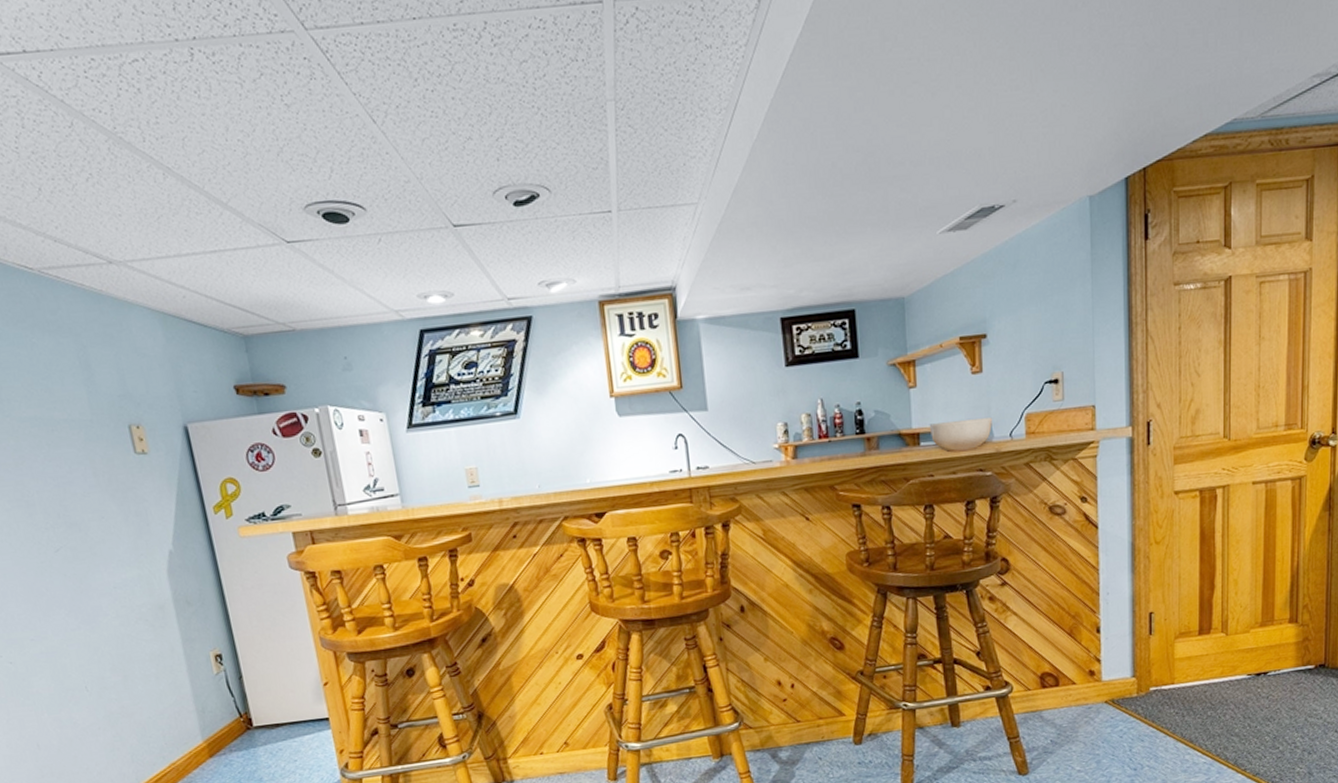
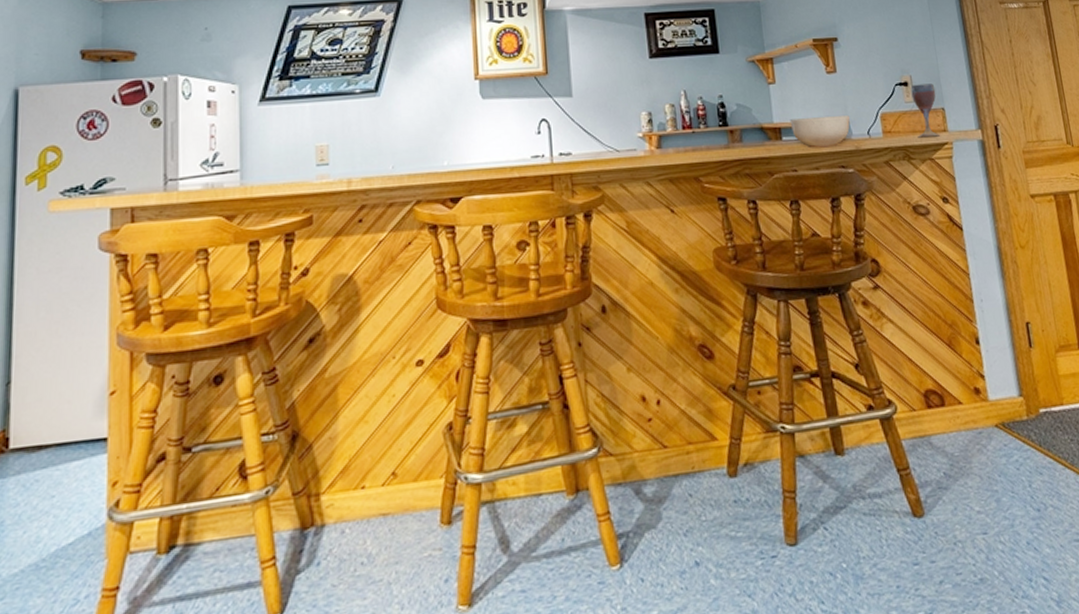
cup: none [1061,379,1088,439] -> present [910,83,941,139]

